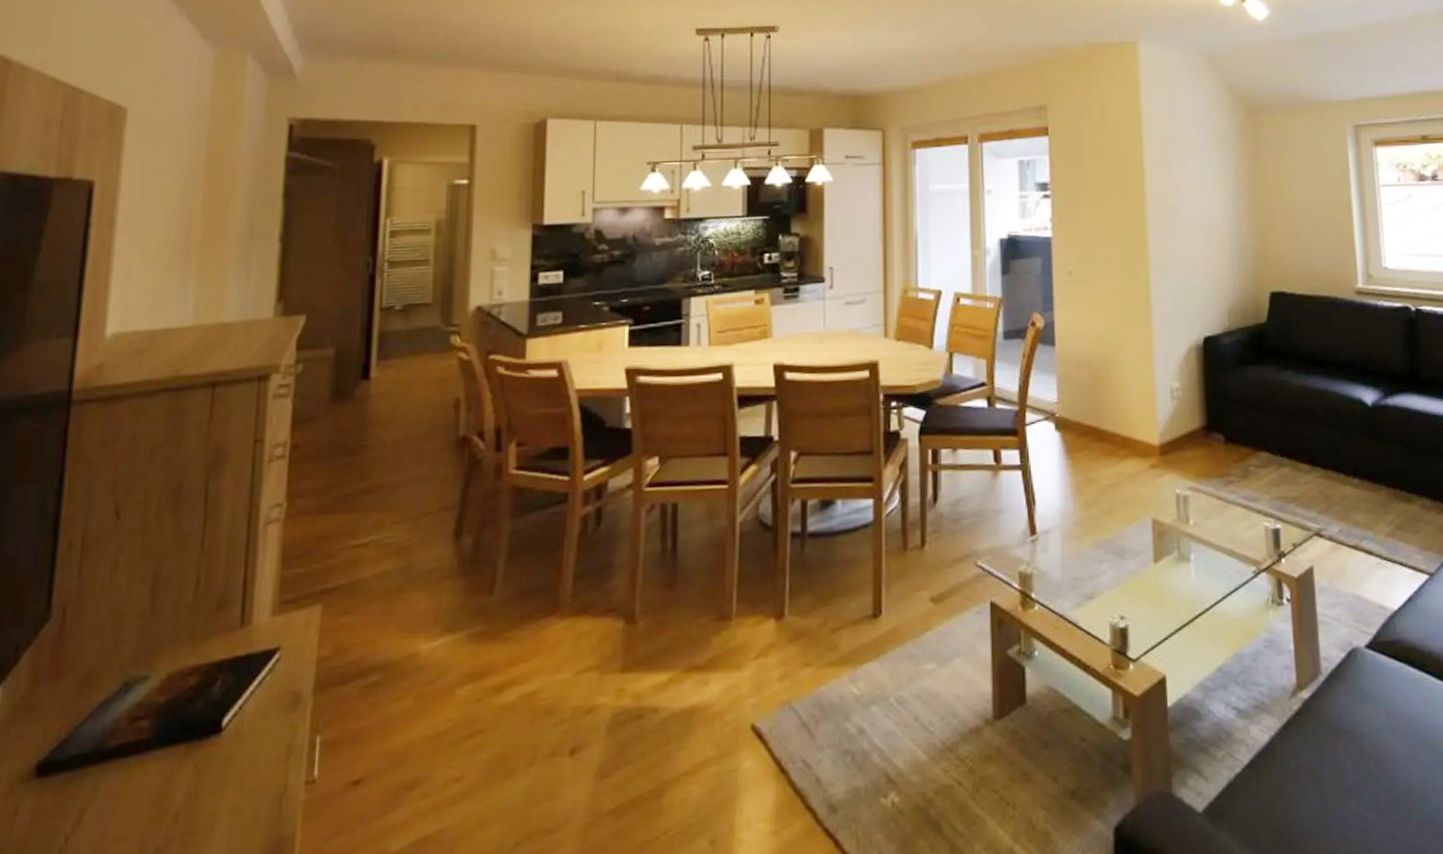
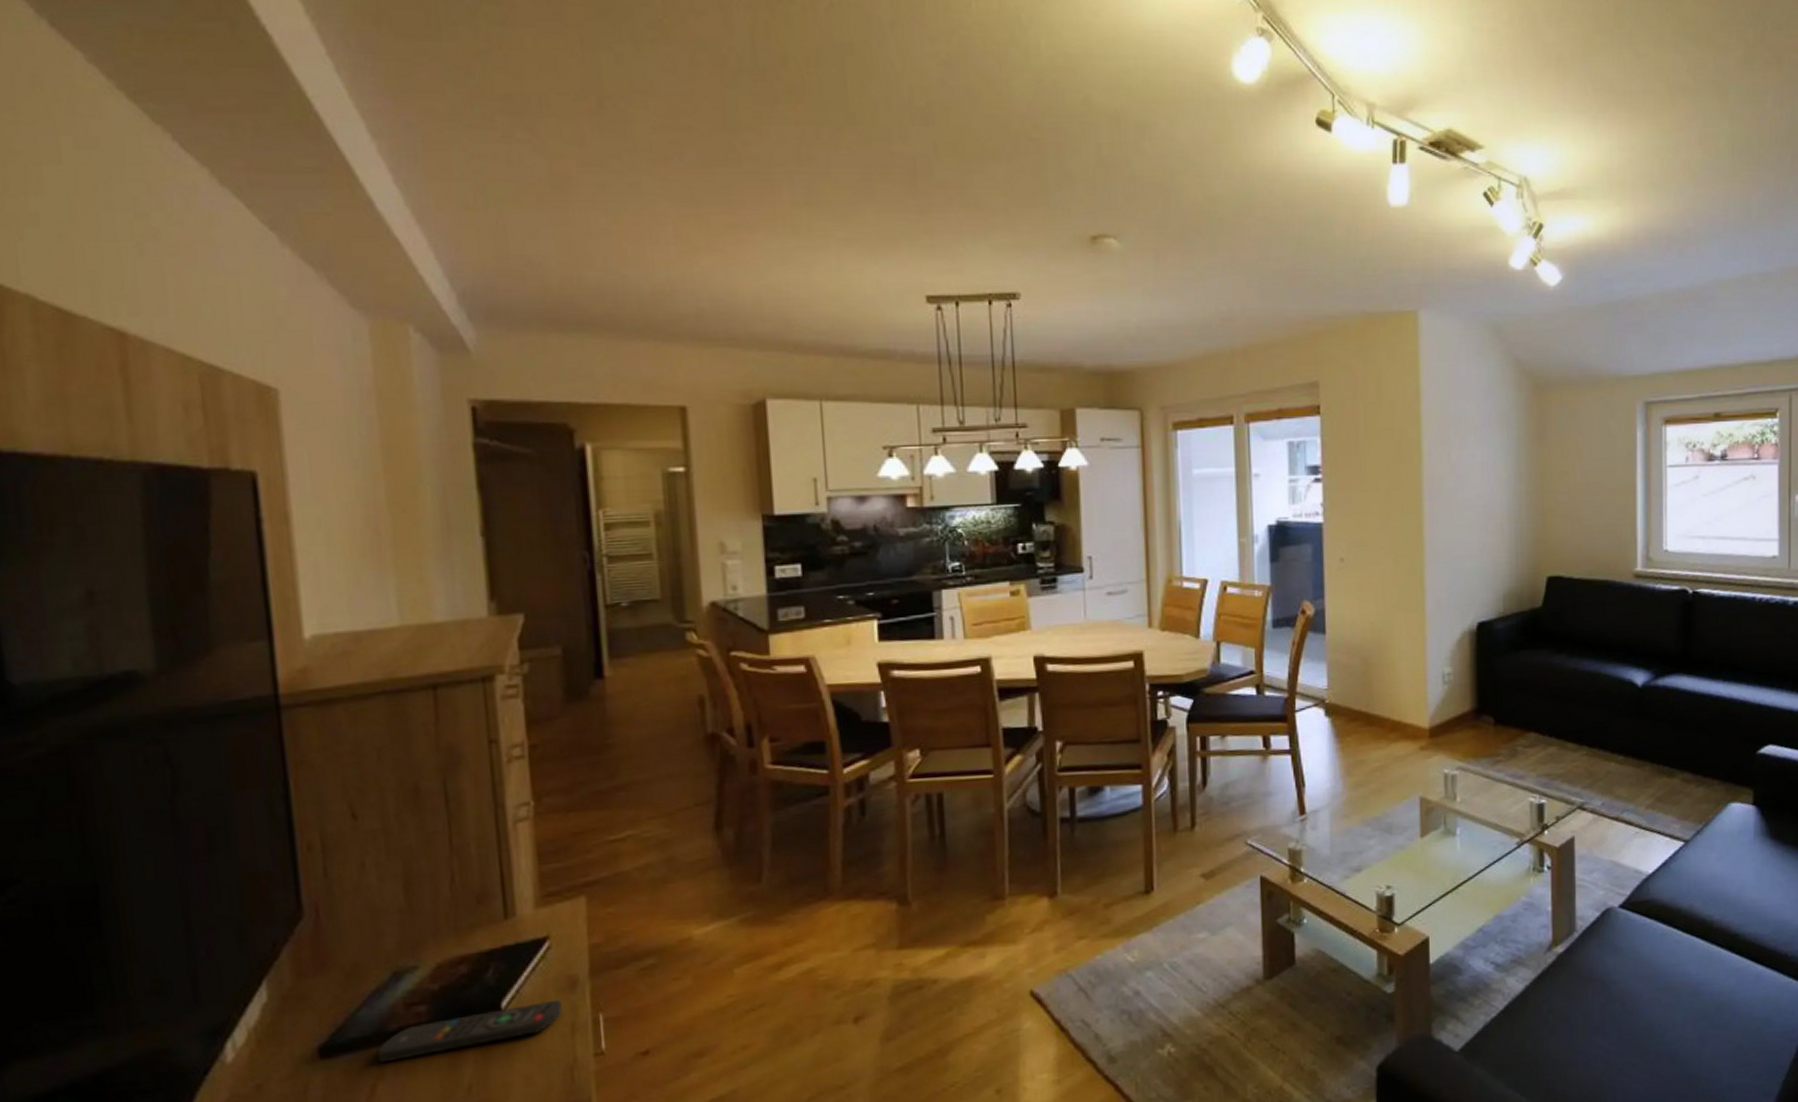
remote control: none [92,717,282,785] -> present [377,999,562,1063]

